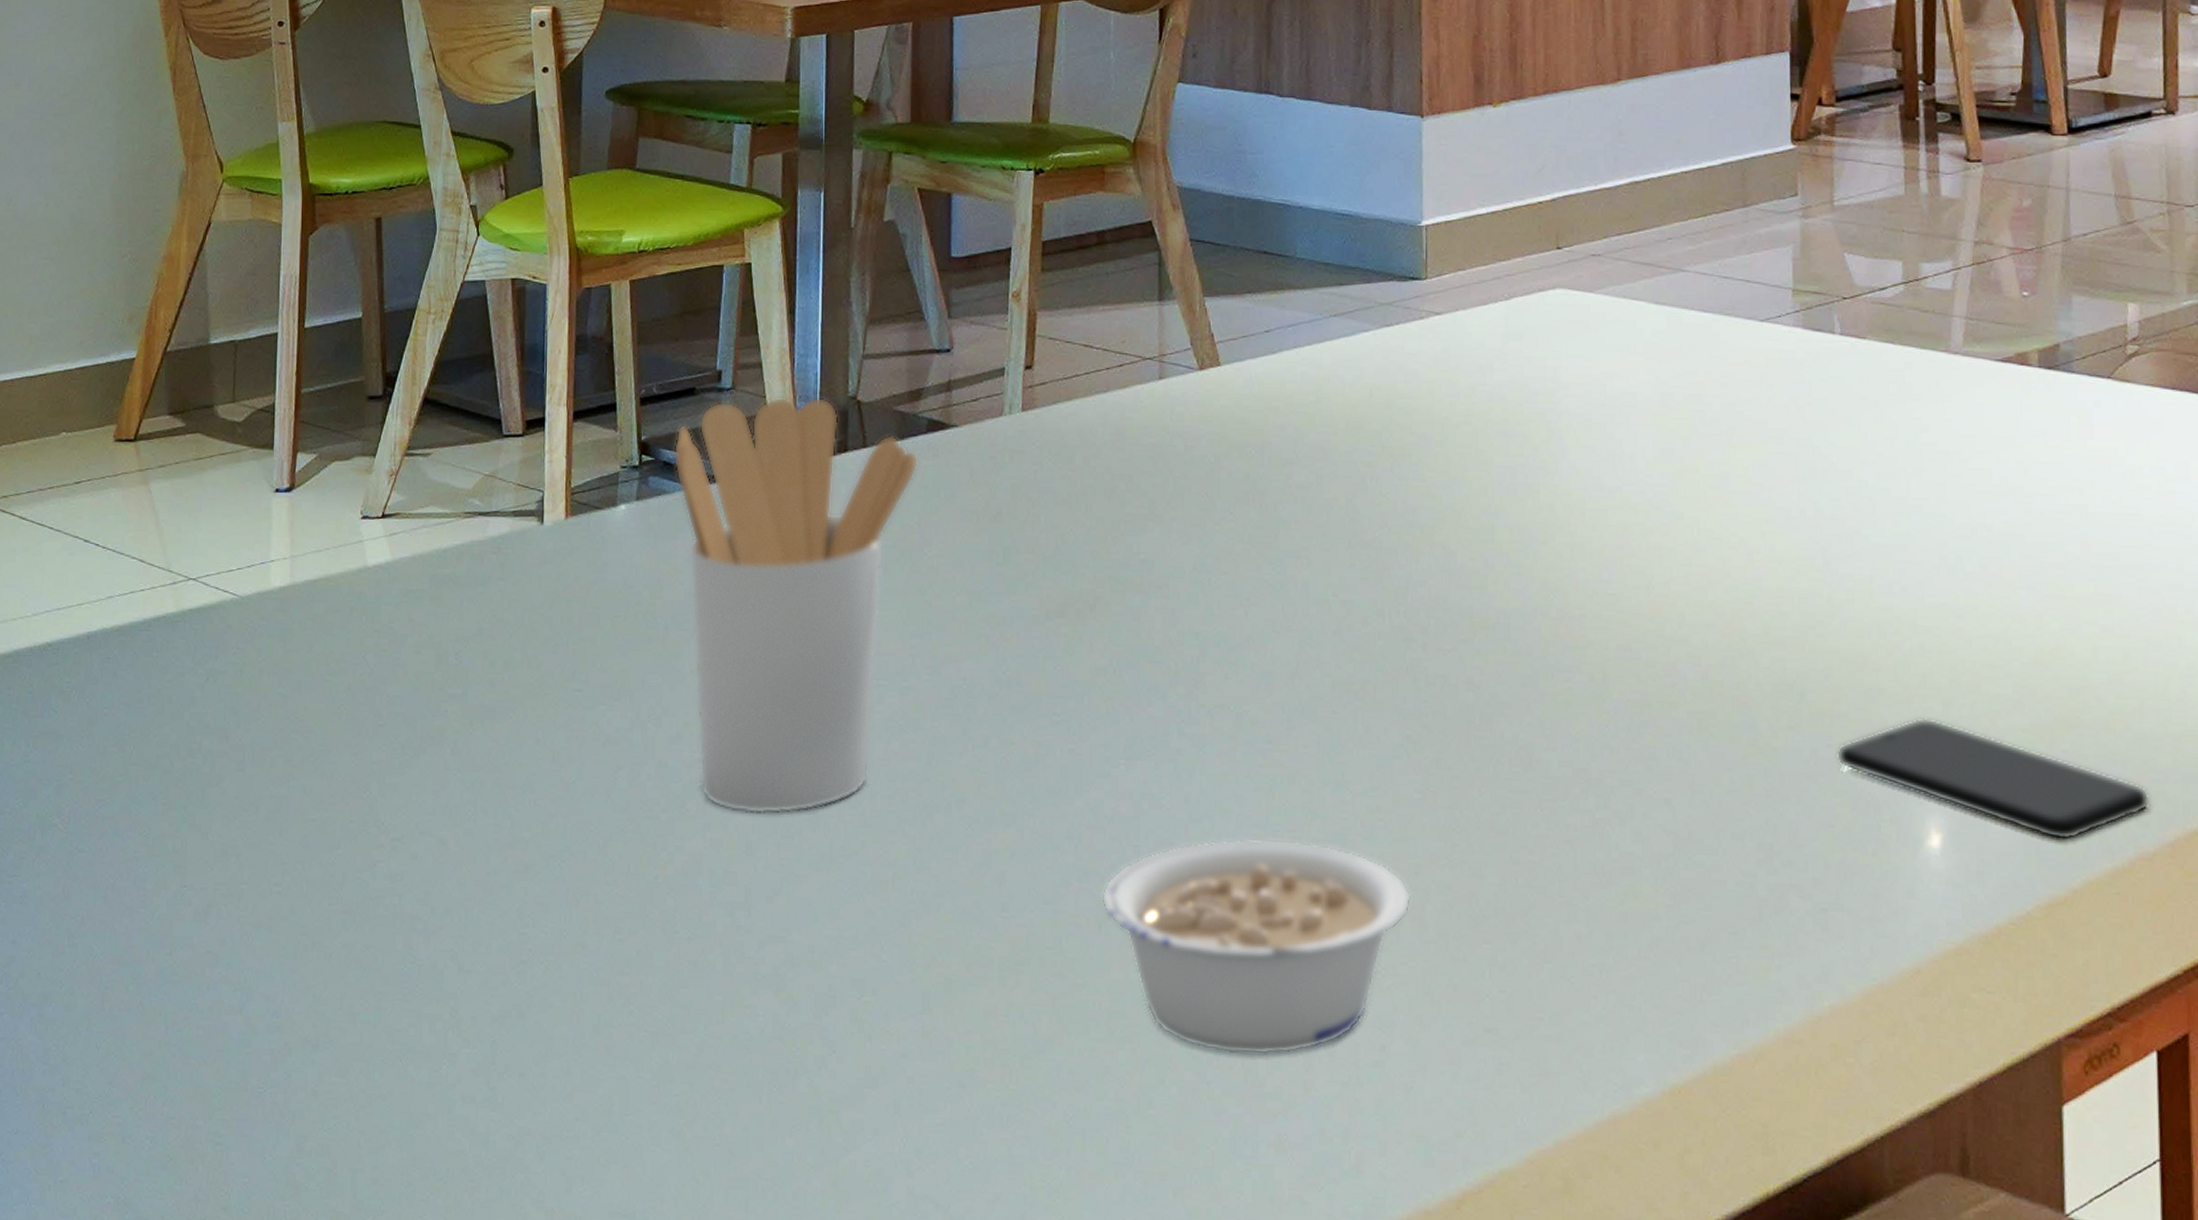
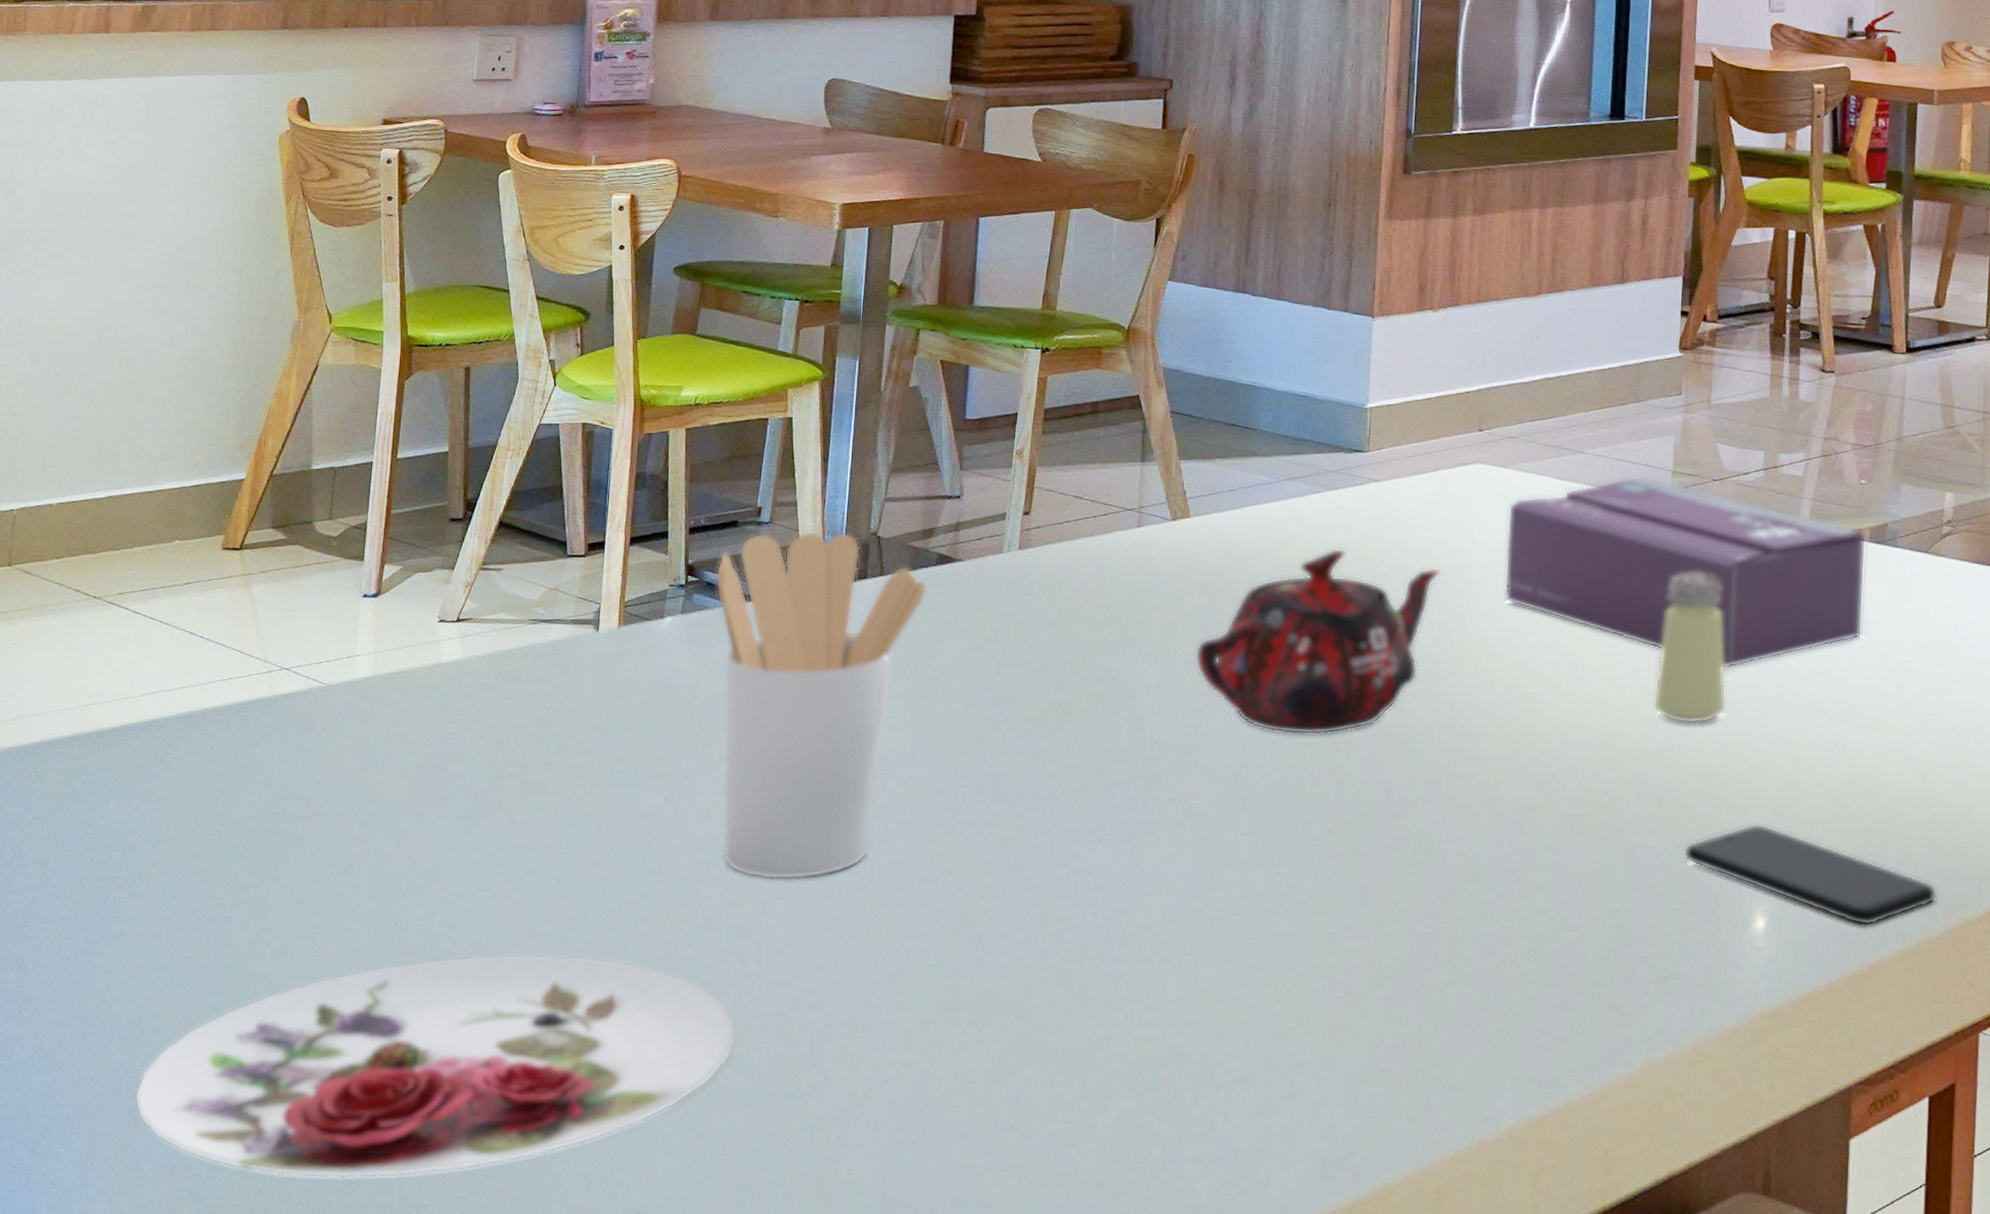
plate: none [48,908,728,1180] -> present [134,953,737,1179]
legume: present [1101,838,1412,1056] -> none [1062,909,1325,1088]
teapot: none [1236,396,1523,624] -> present [1195,548,1441,736]
tissue box: none [1597,295,2037,530] -> present [1504,475,1867,670]
saltshaker: none [1787,411,1877,598] -> present [1653,571,1727,725]

